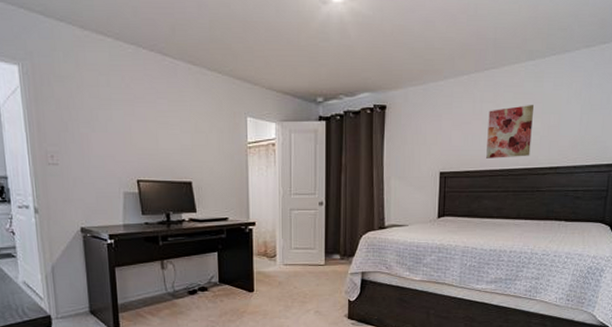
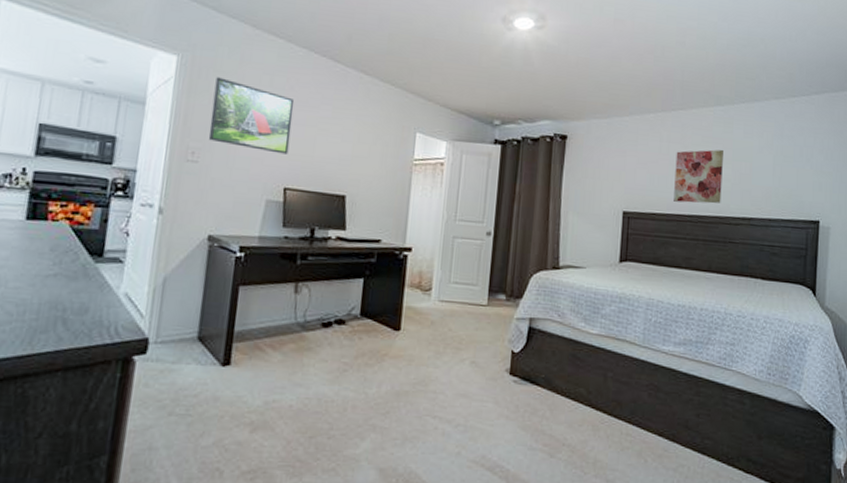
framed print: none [58,82,135,150] -> present [208,77,295,155]

